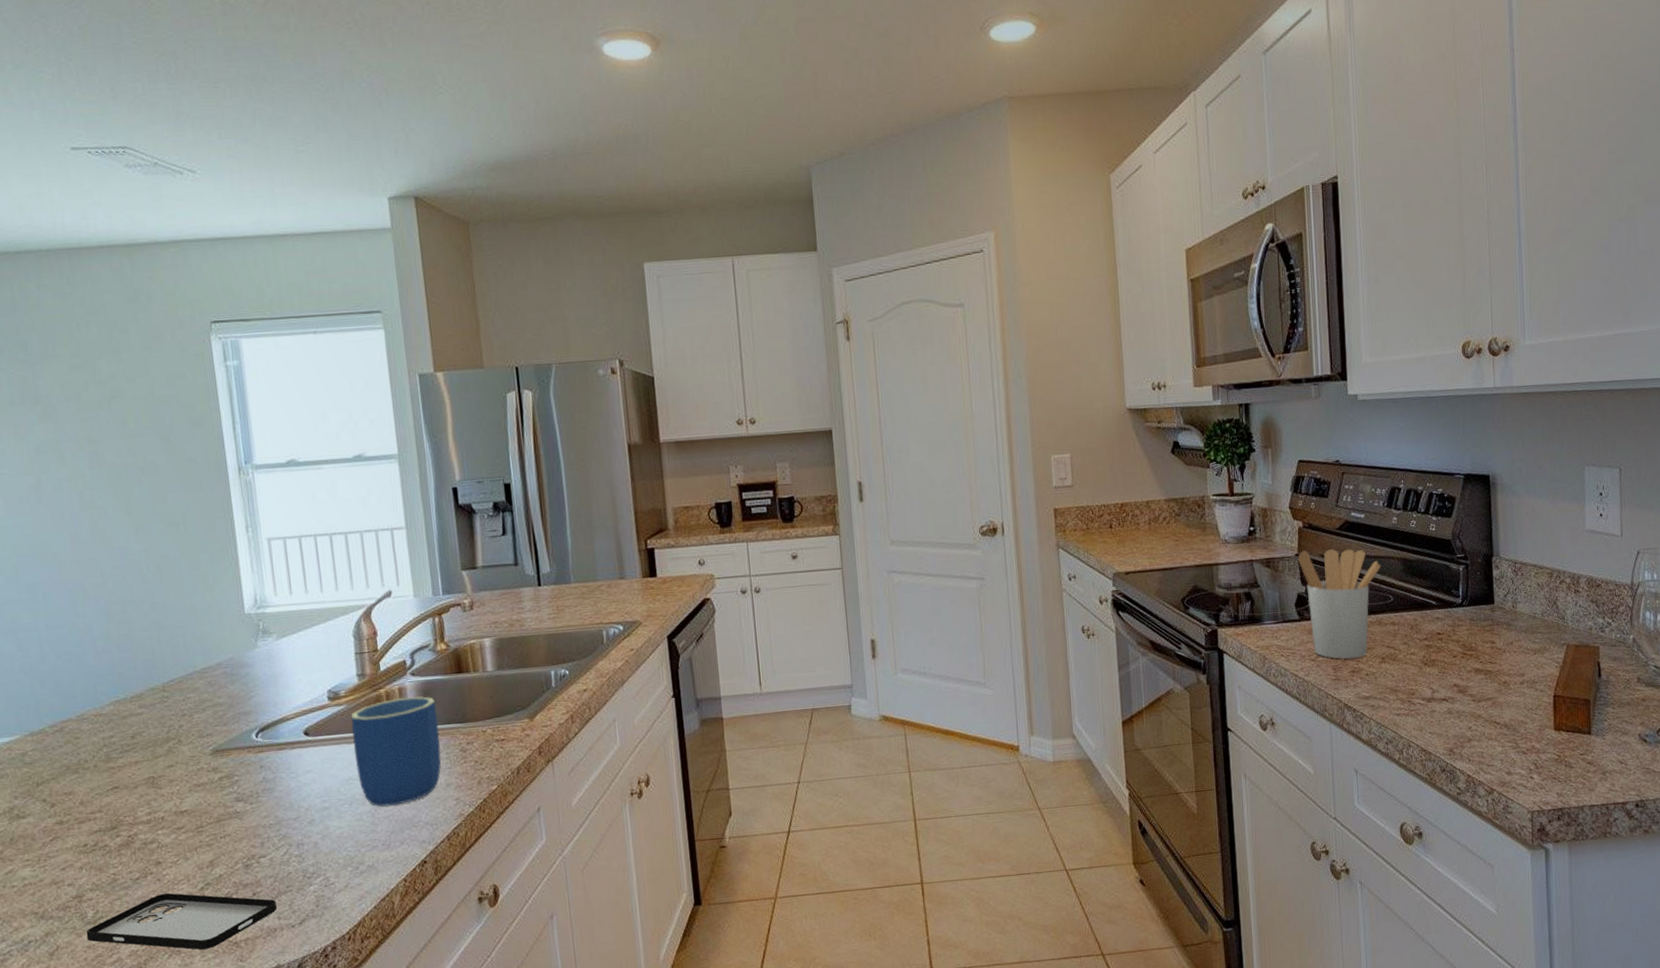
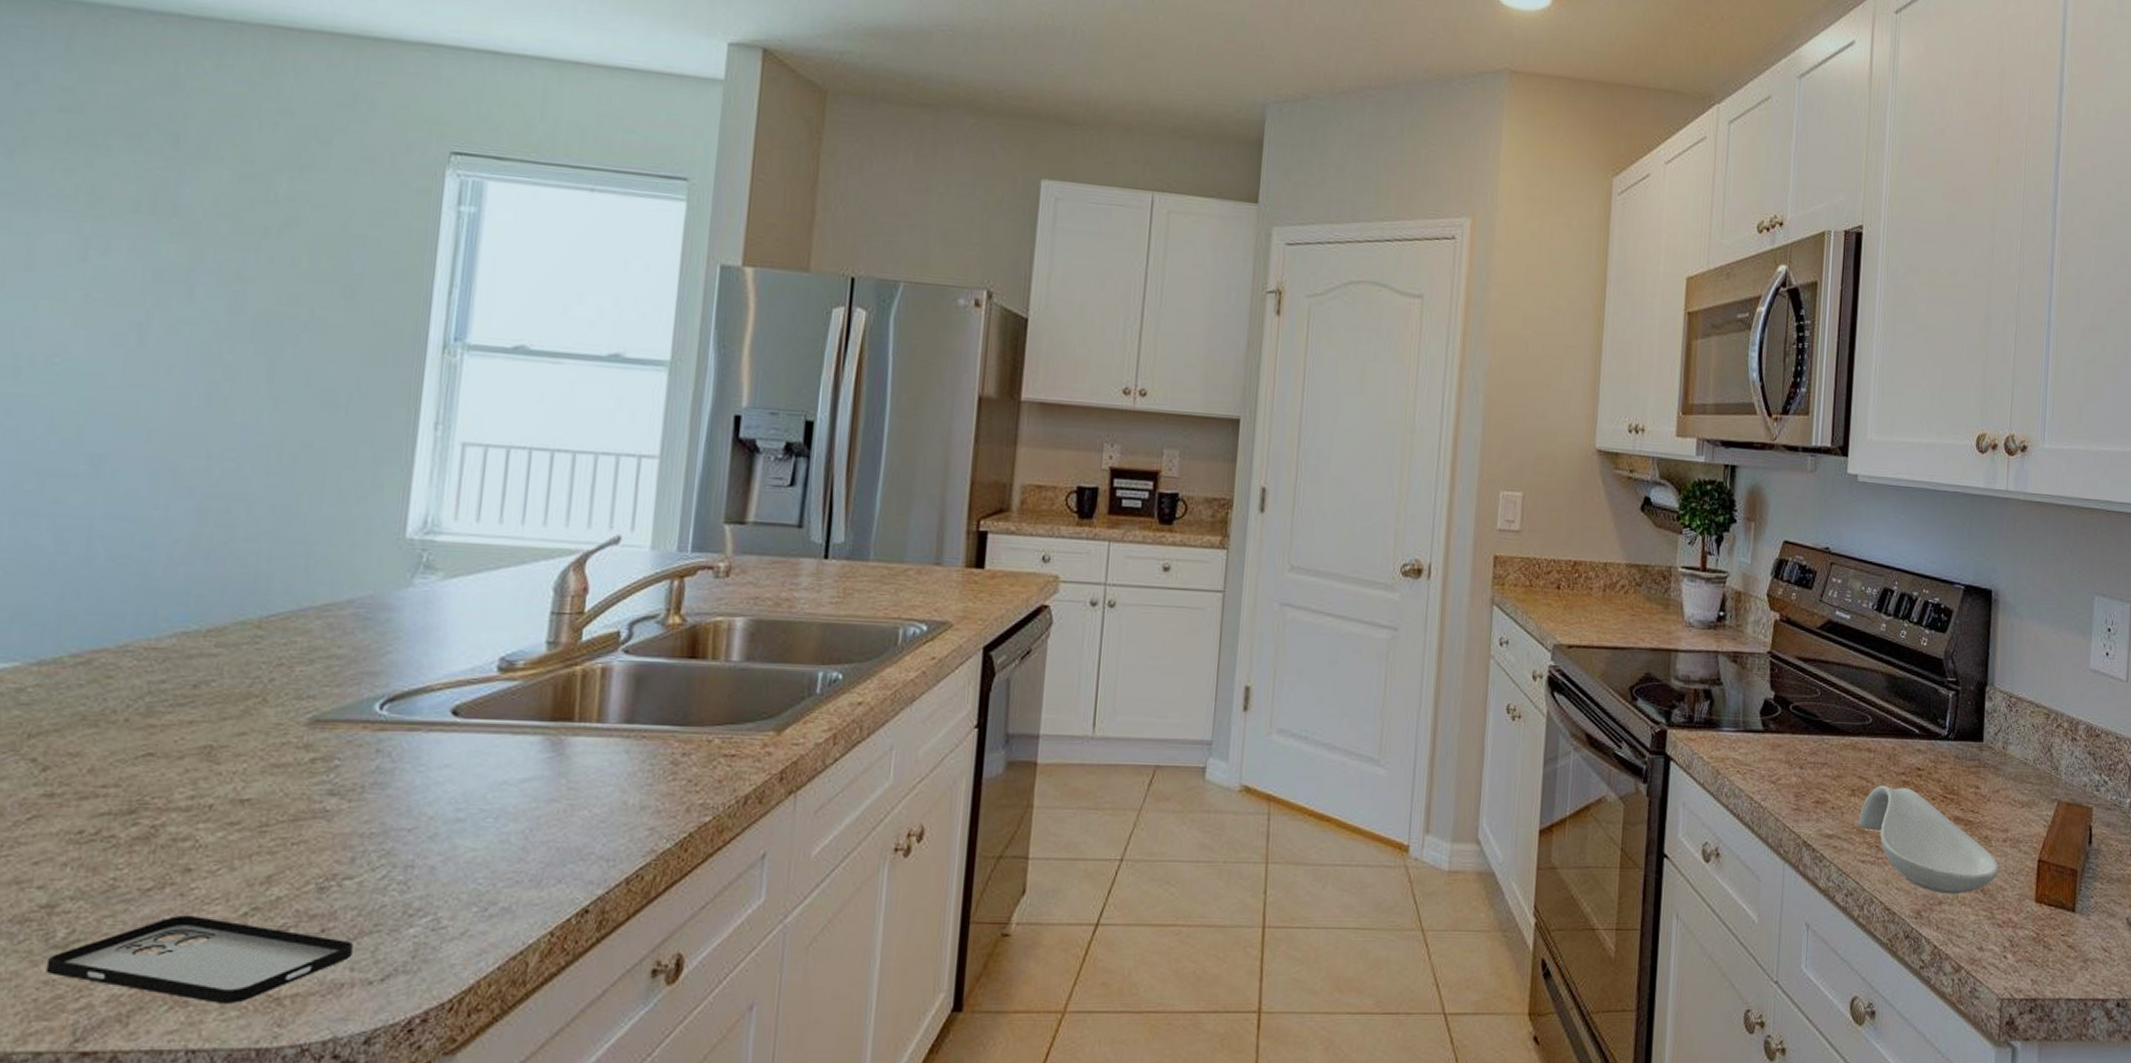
mug: present [350,696,442,807] -> none [516,681,650,827]
utensil holder: present [1298,549,1381,659] -> none [1770,648,1863,787]
spoon rest: none [1390,650,1519,733] -> present [1858,785,1999,895]

